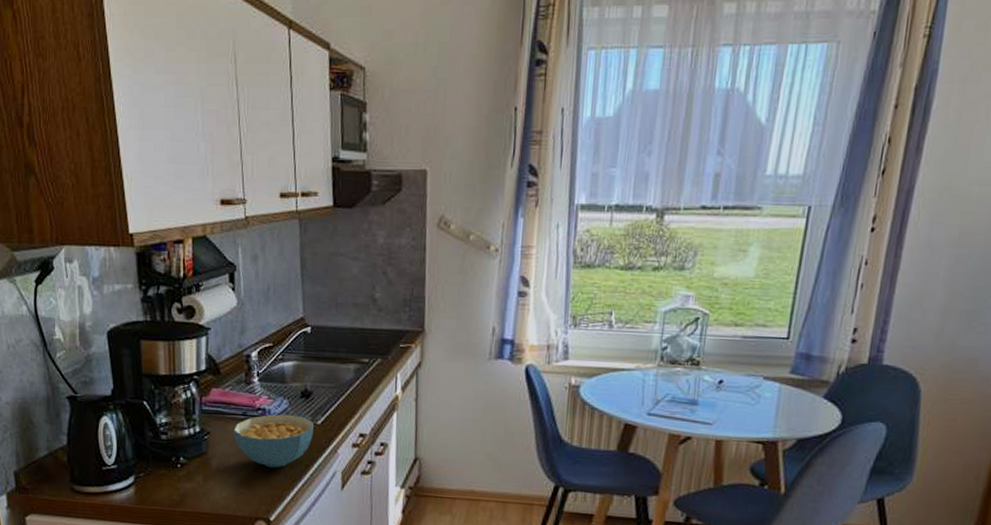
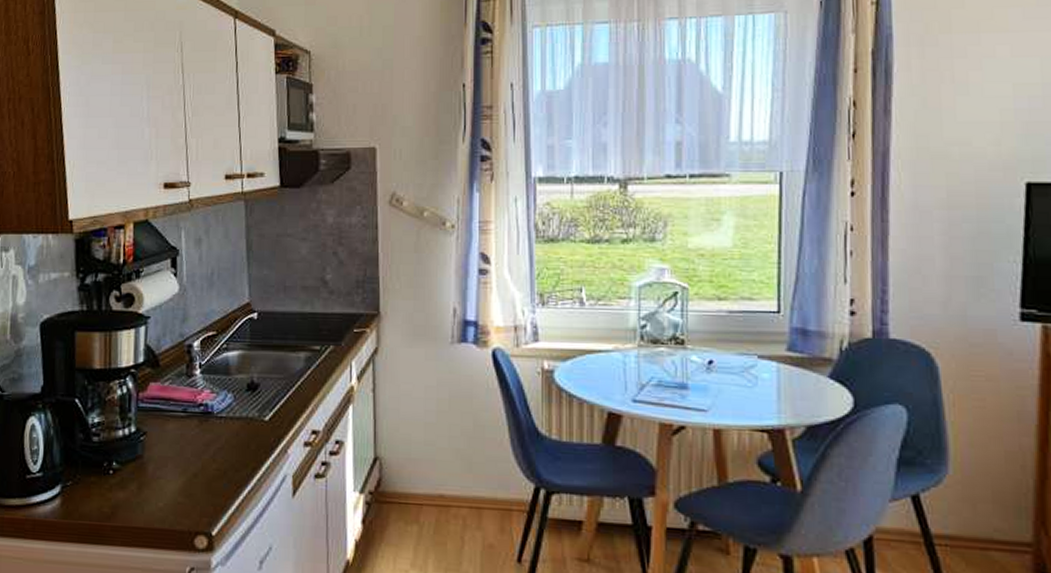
cereal bowl: present [233,414,314,468] -> none [172,410,261,473]

